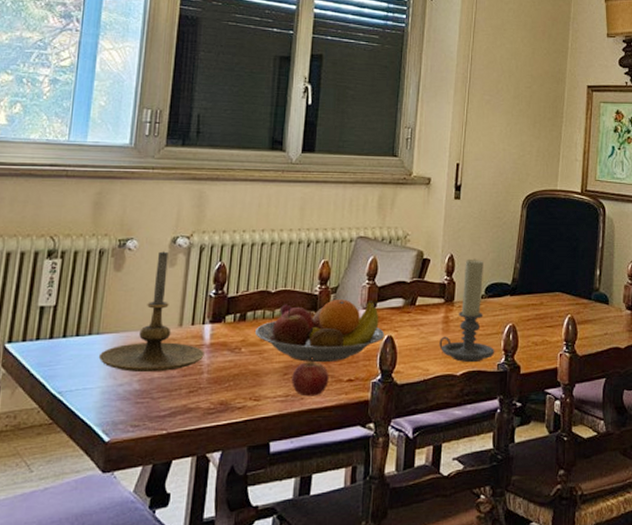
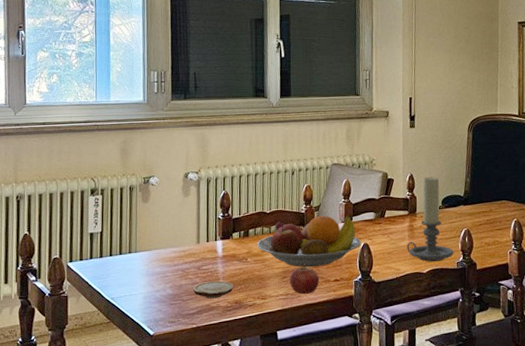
candle holder: present [98,251,204,373] -> none [138,185,219,281]
wood slice: none [166,376,220,398] -> present [192,281,234,299]

